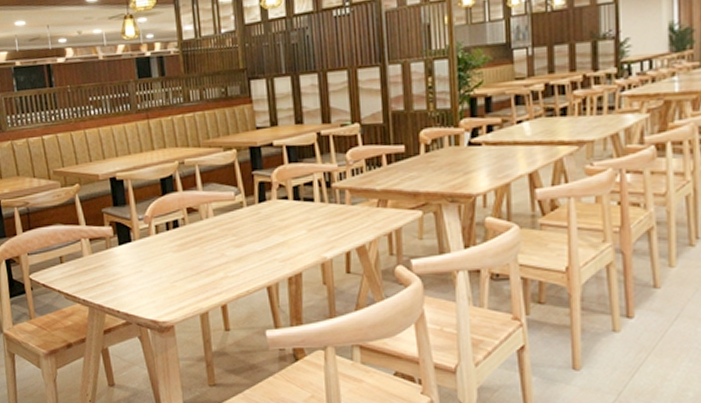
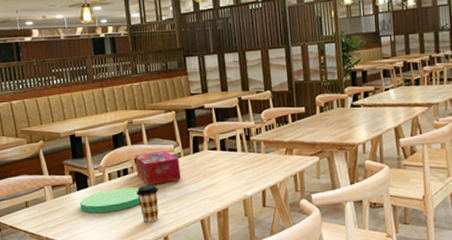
plate: none [121,243,194,273] -> present [79,187,141,213]
tissue box: none [186,198,243,243] -> present [134,150,181,187]
coffee cup: none [188,241,216,287] -> present [136,185,159,223]

